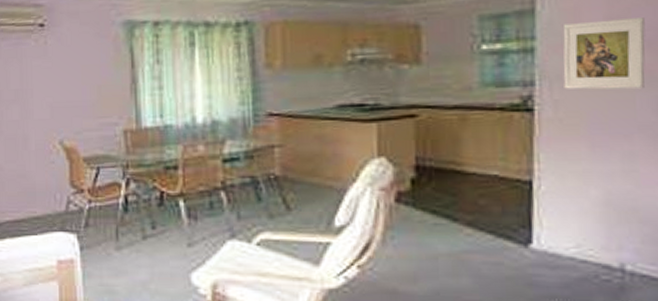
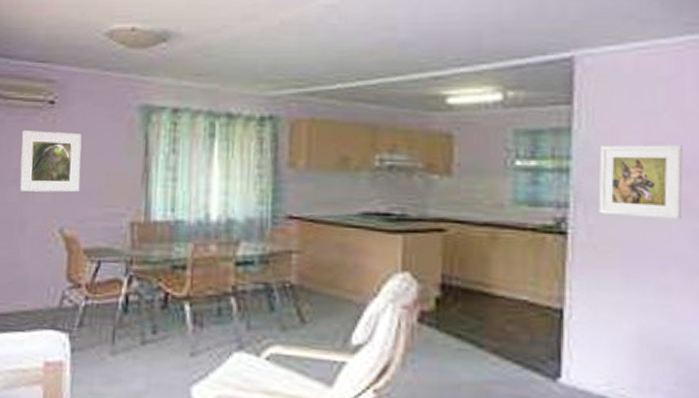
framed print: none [17,52,75,109] -> present [20,130,82,192]

